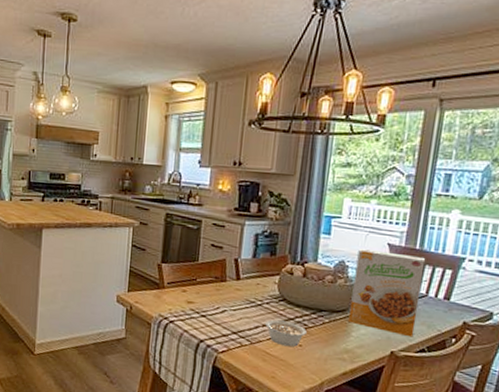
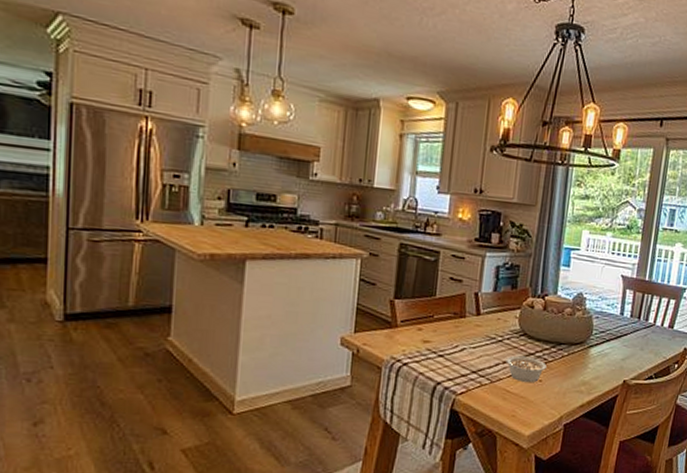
cereal box: present [348,248,426,338] -> none [586,280,654,366]

